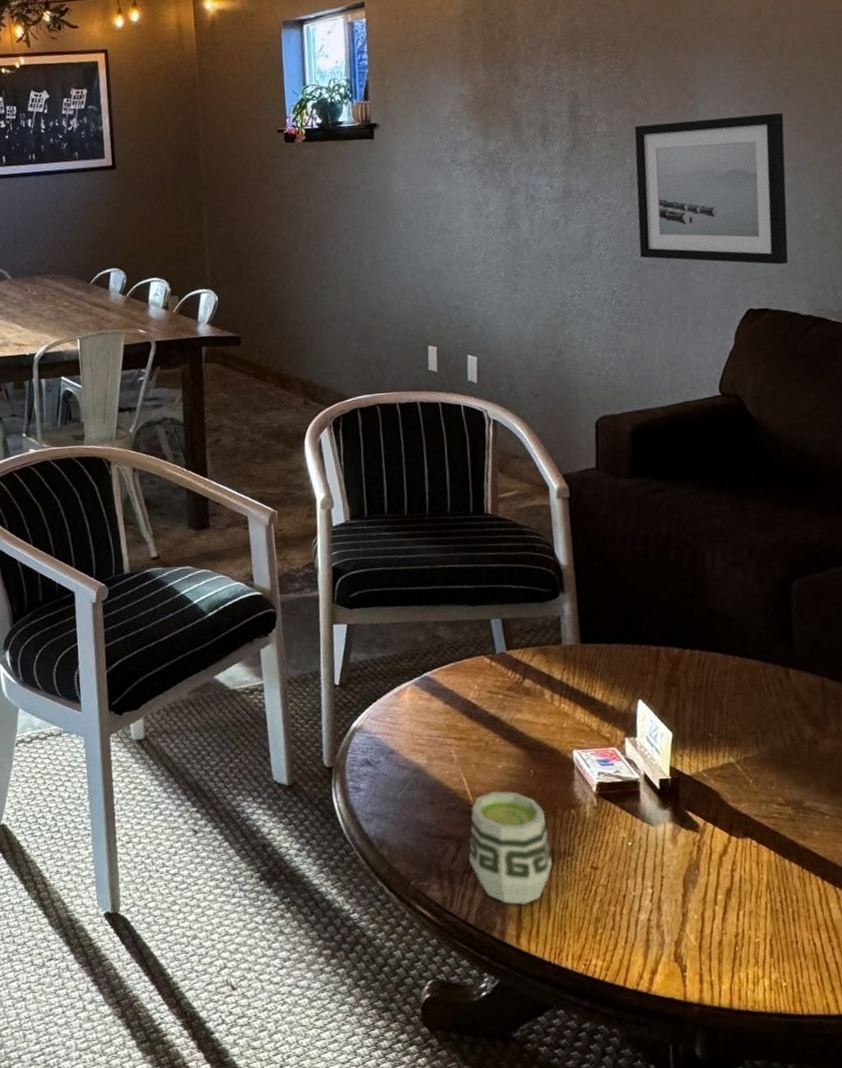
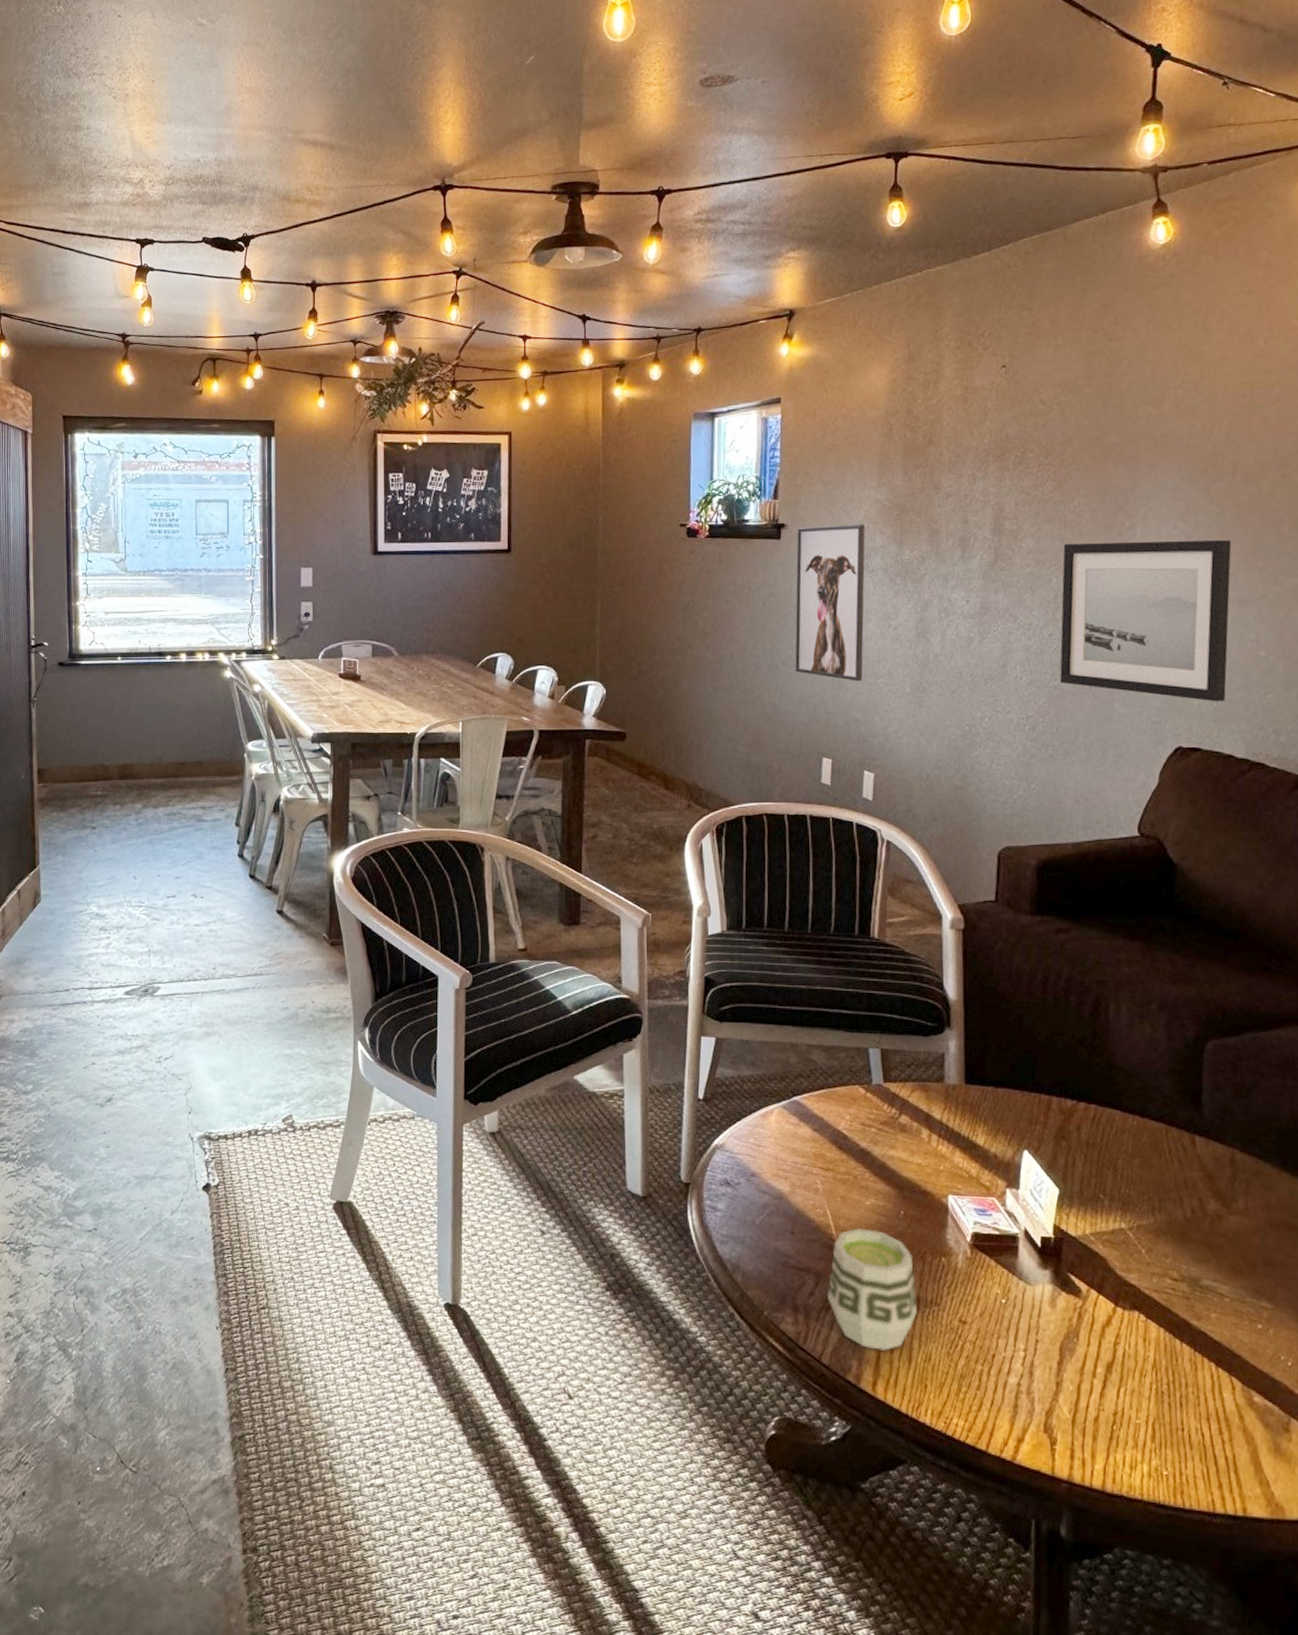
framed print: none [388,119,460,271] -> present [795,524,865,681]

